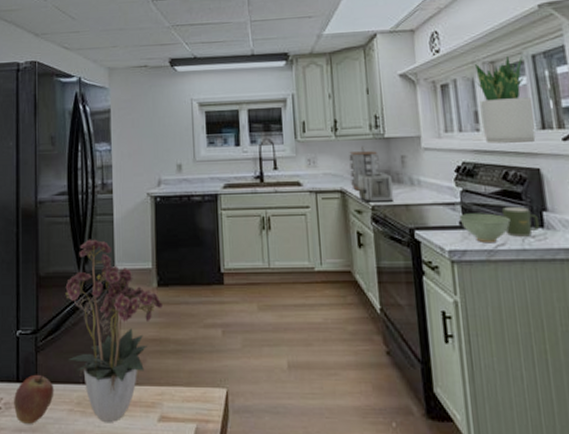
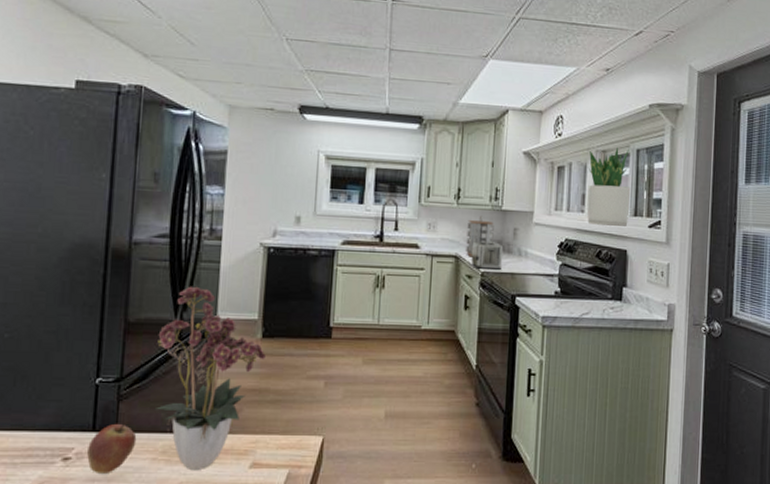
bowl: present [459,213,511,244] -> none [555,284,596,312]
mug: present [501,206,540,237] -> none [590,281,619,308]

